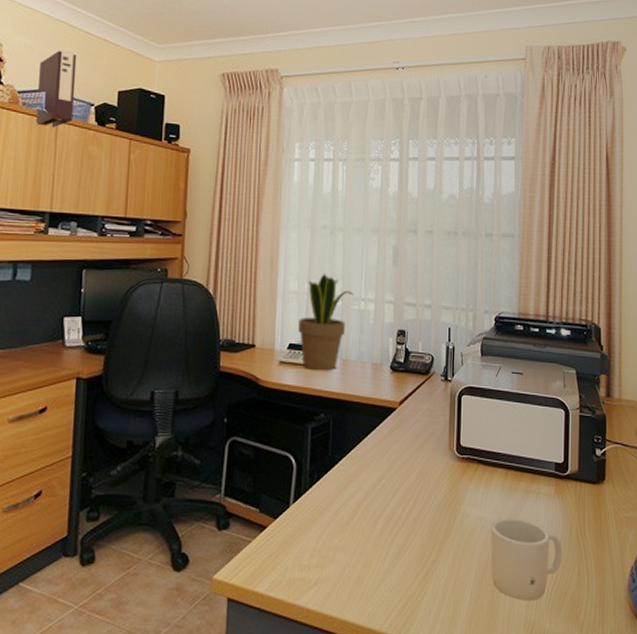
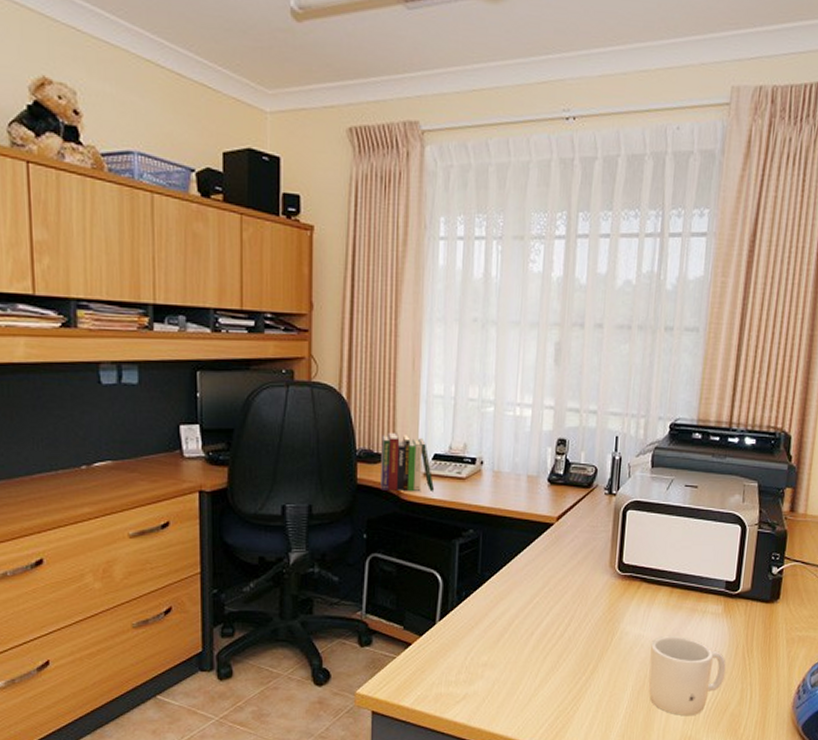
binder: present [36,50,77,128] -> none [123,98,171,201]
books: none [241,323,289,378] -> present [380,432,434,491]
potted plant: present [298,273,354,371] -> none [444,374,508,484]

